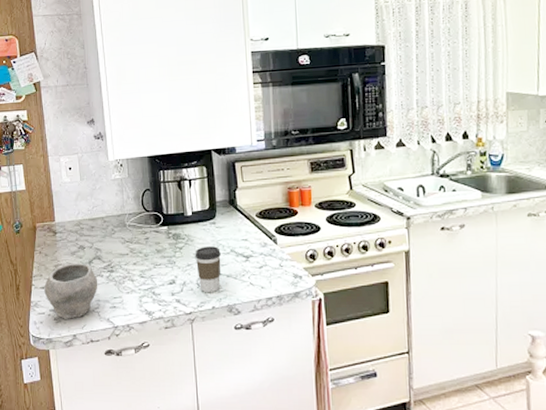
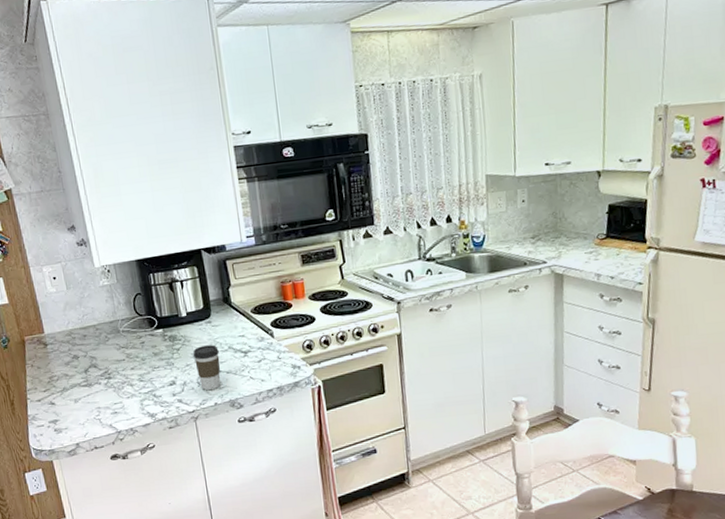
bowl: present [44,263,98,319] -> none [40,372,97,429]

